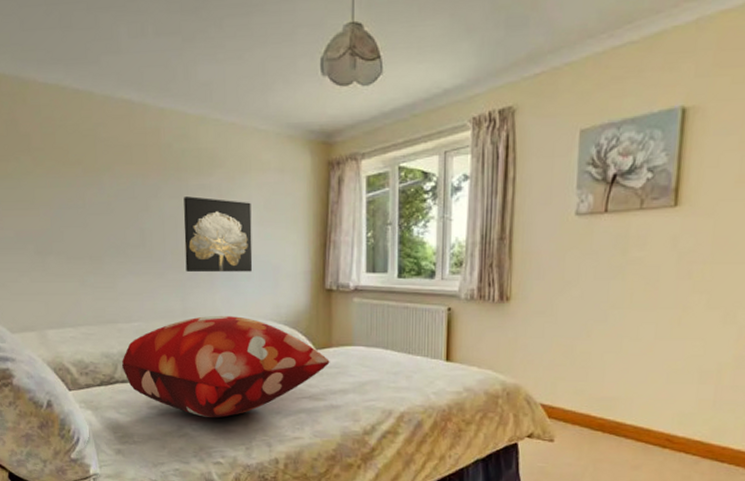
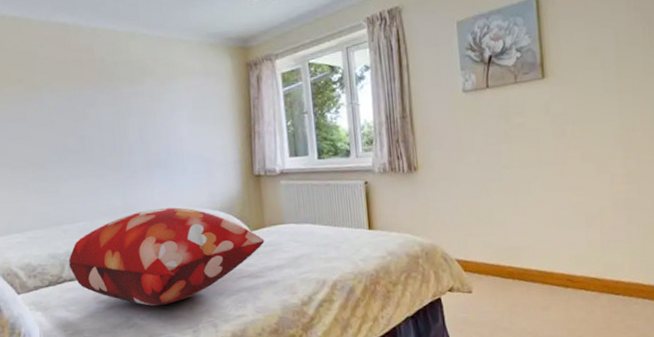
wall art: present [184,196,253,273] -> none [119,103,187,171]

